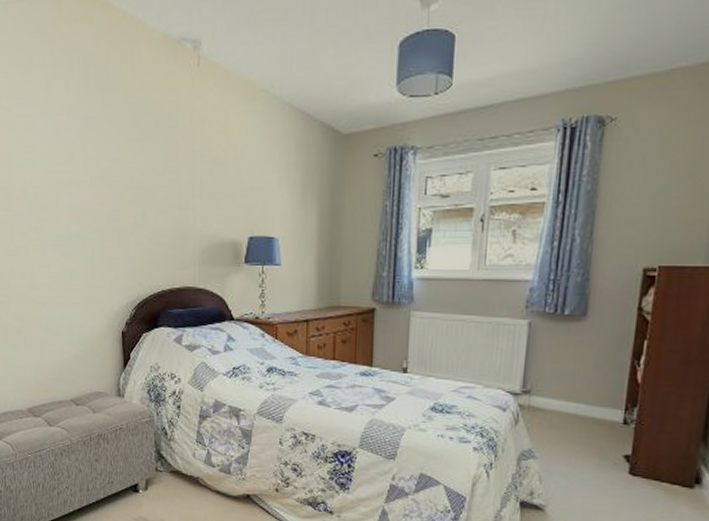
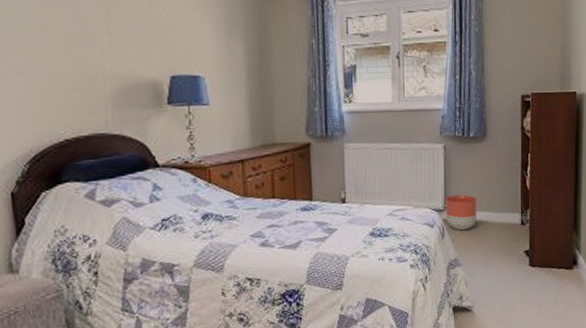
planter: none [523,379,566,420] -> present [446,194,478,231]

